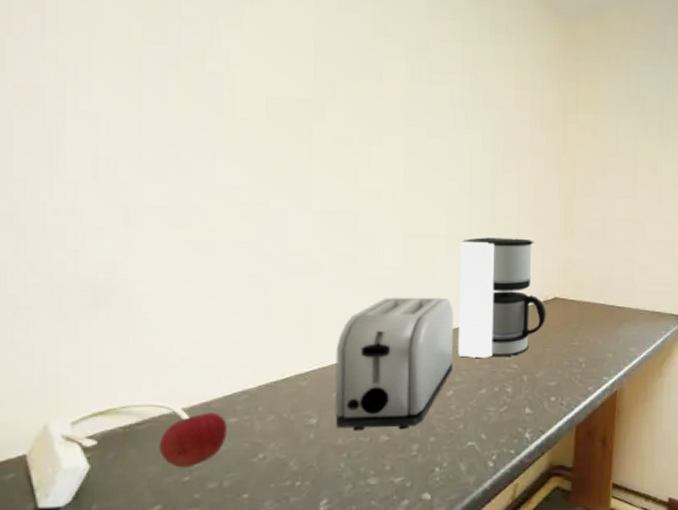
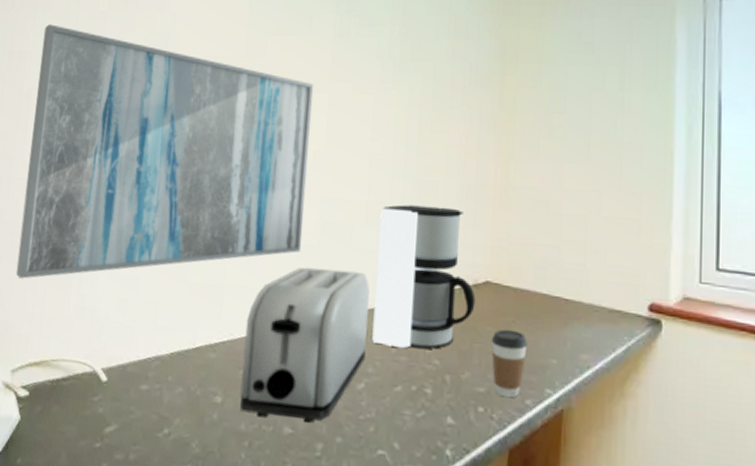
wall art: none [59,55,389,331] -> present [15,24,314,279]
apple: present [160,412,227,468] -> none [78,375,139,433]
coffee cup: none [560,334,589,387] -> present [491,329,528,399]

